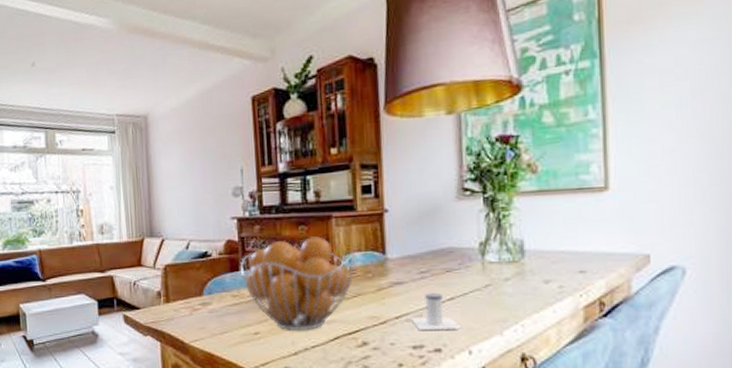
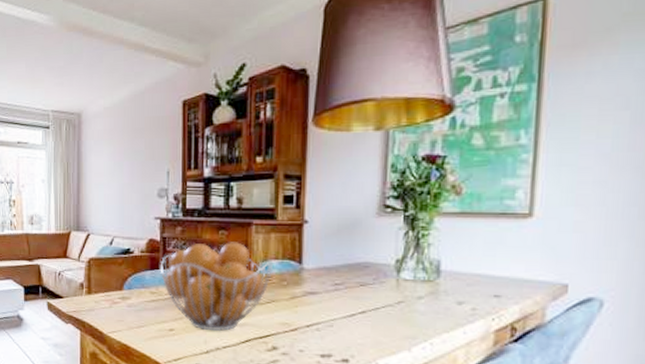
salt shaker: present [411,292,461,330] -> none [321,304,370,342]

